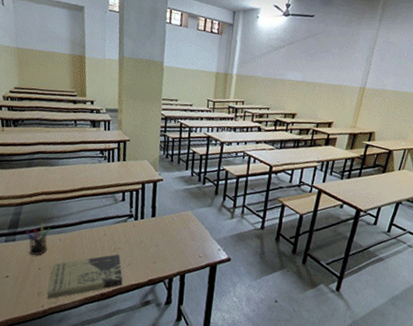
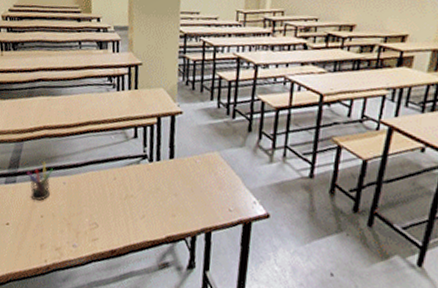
book: present [46,254,123,299] -> none [50,202,136,253]

